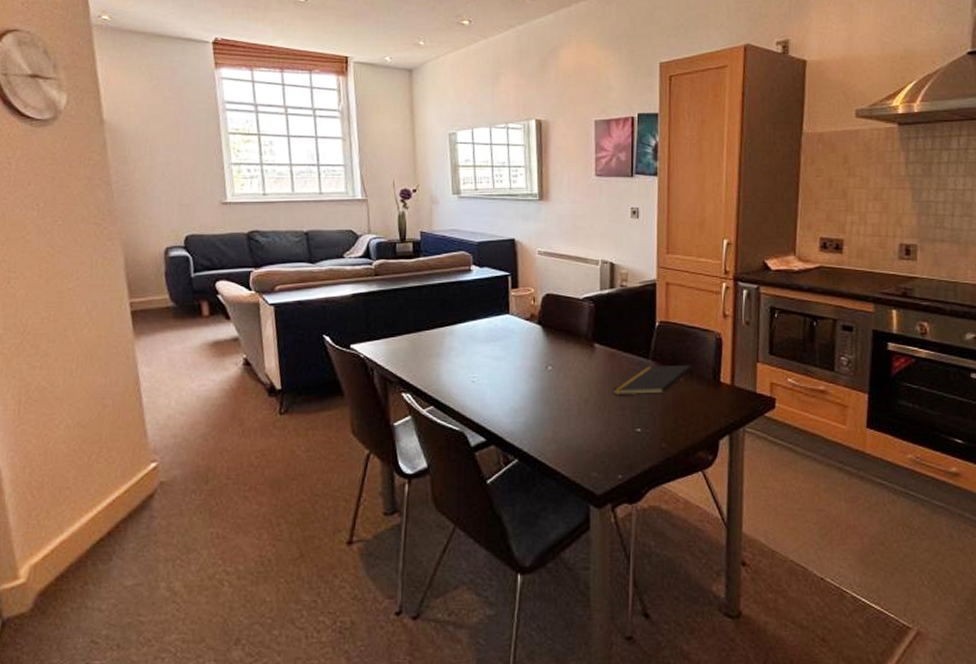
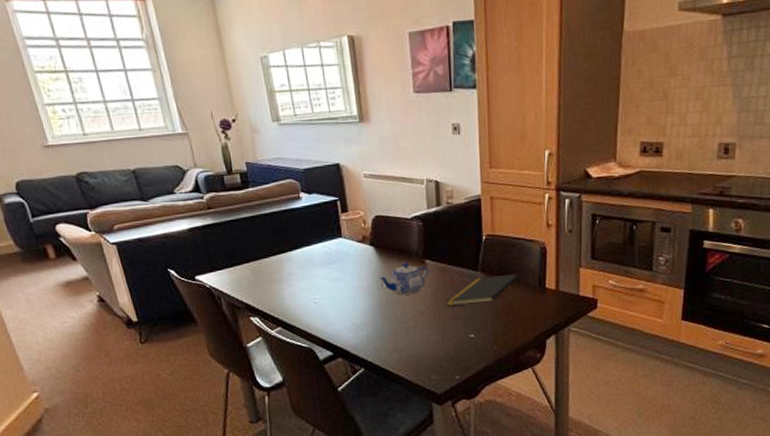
teapot: none [544,344,597,380] -> present [379,262,429,295]

